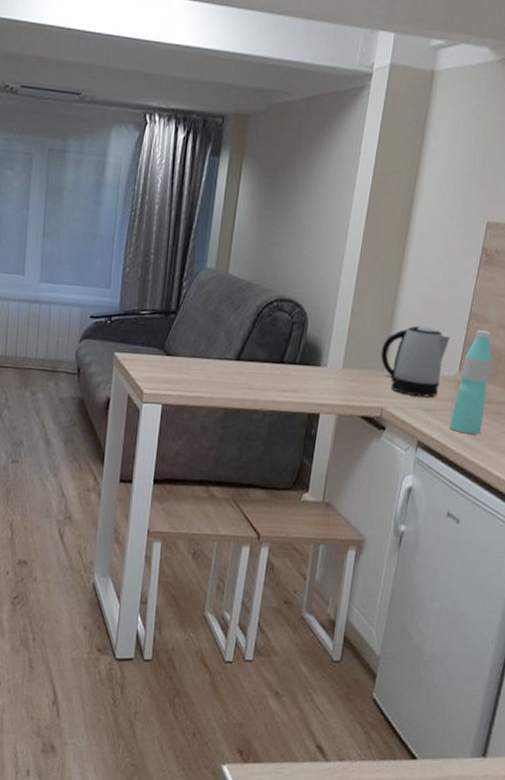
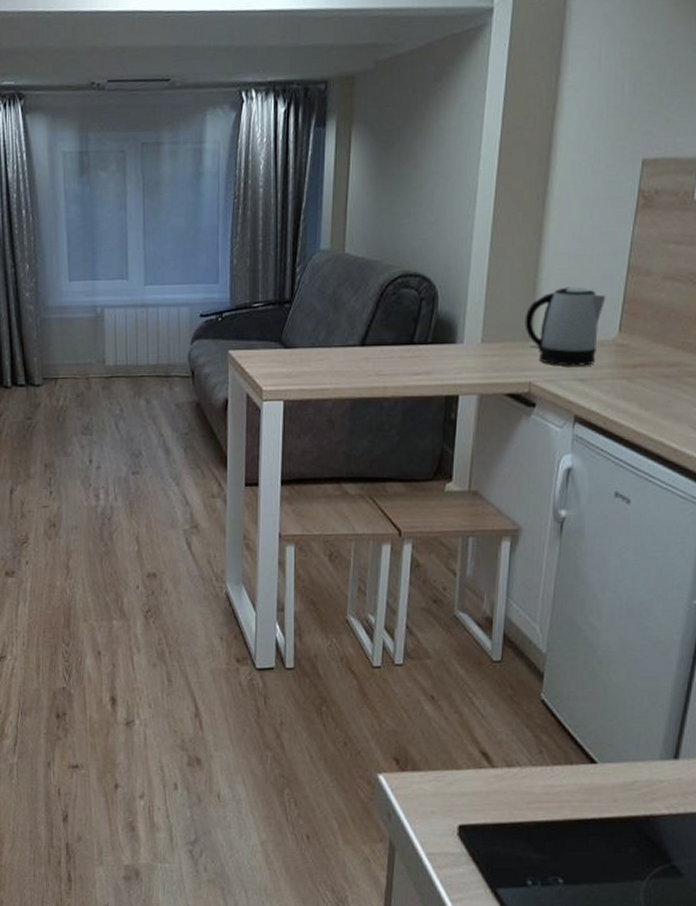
water bottle: present [449,330,493,434] -> none [611,284,659,403]

